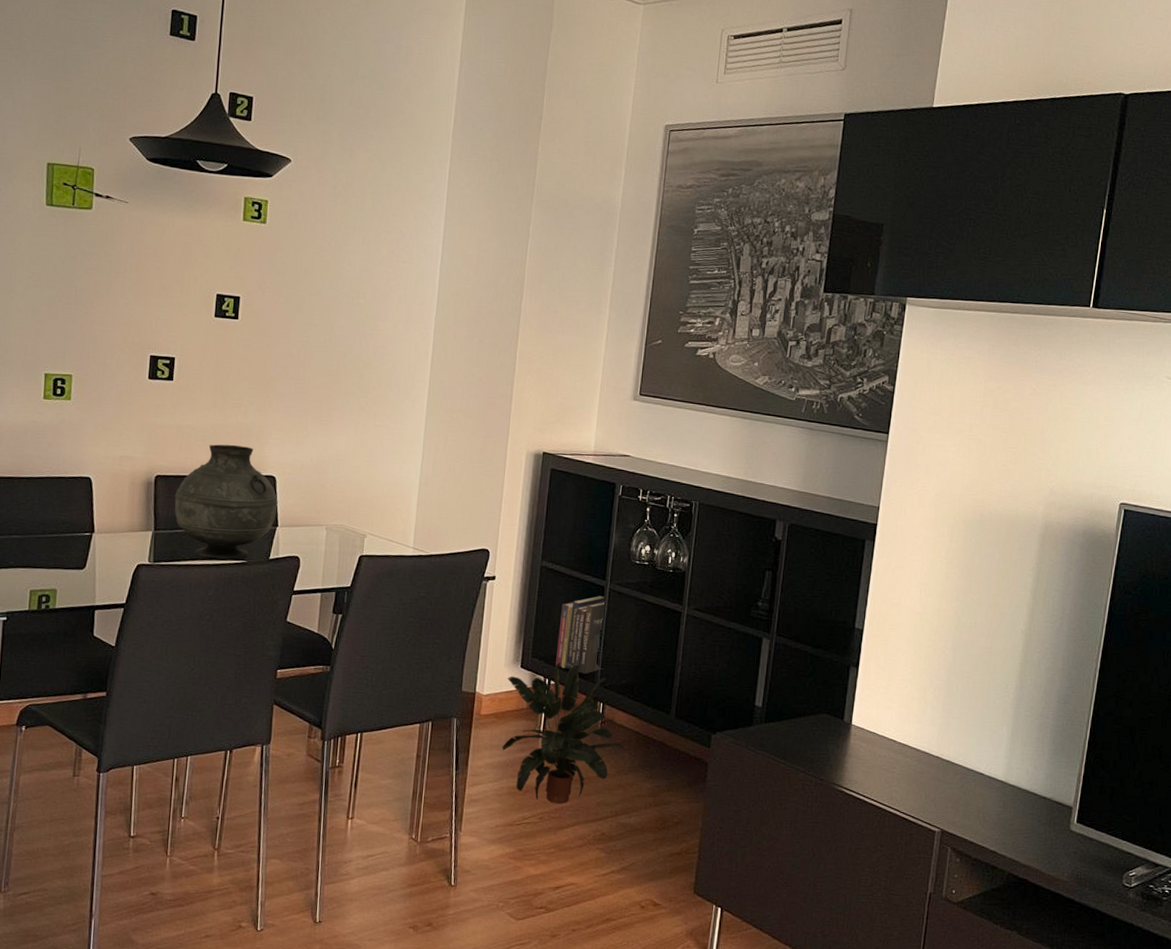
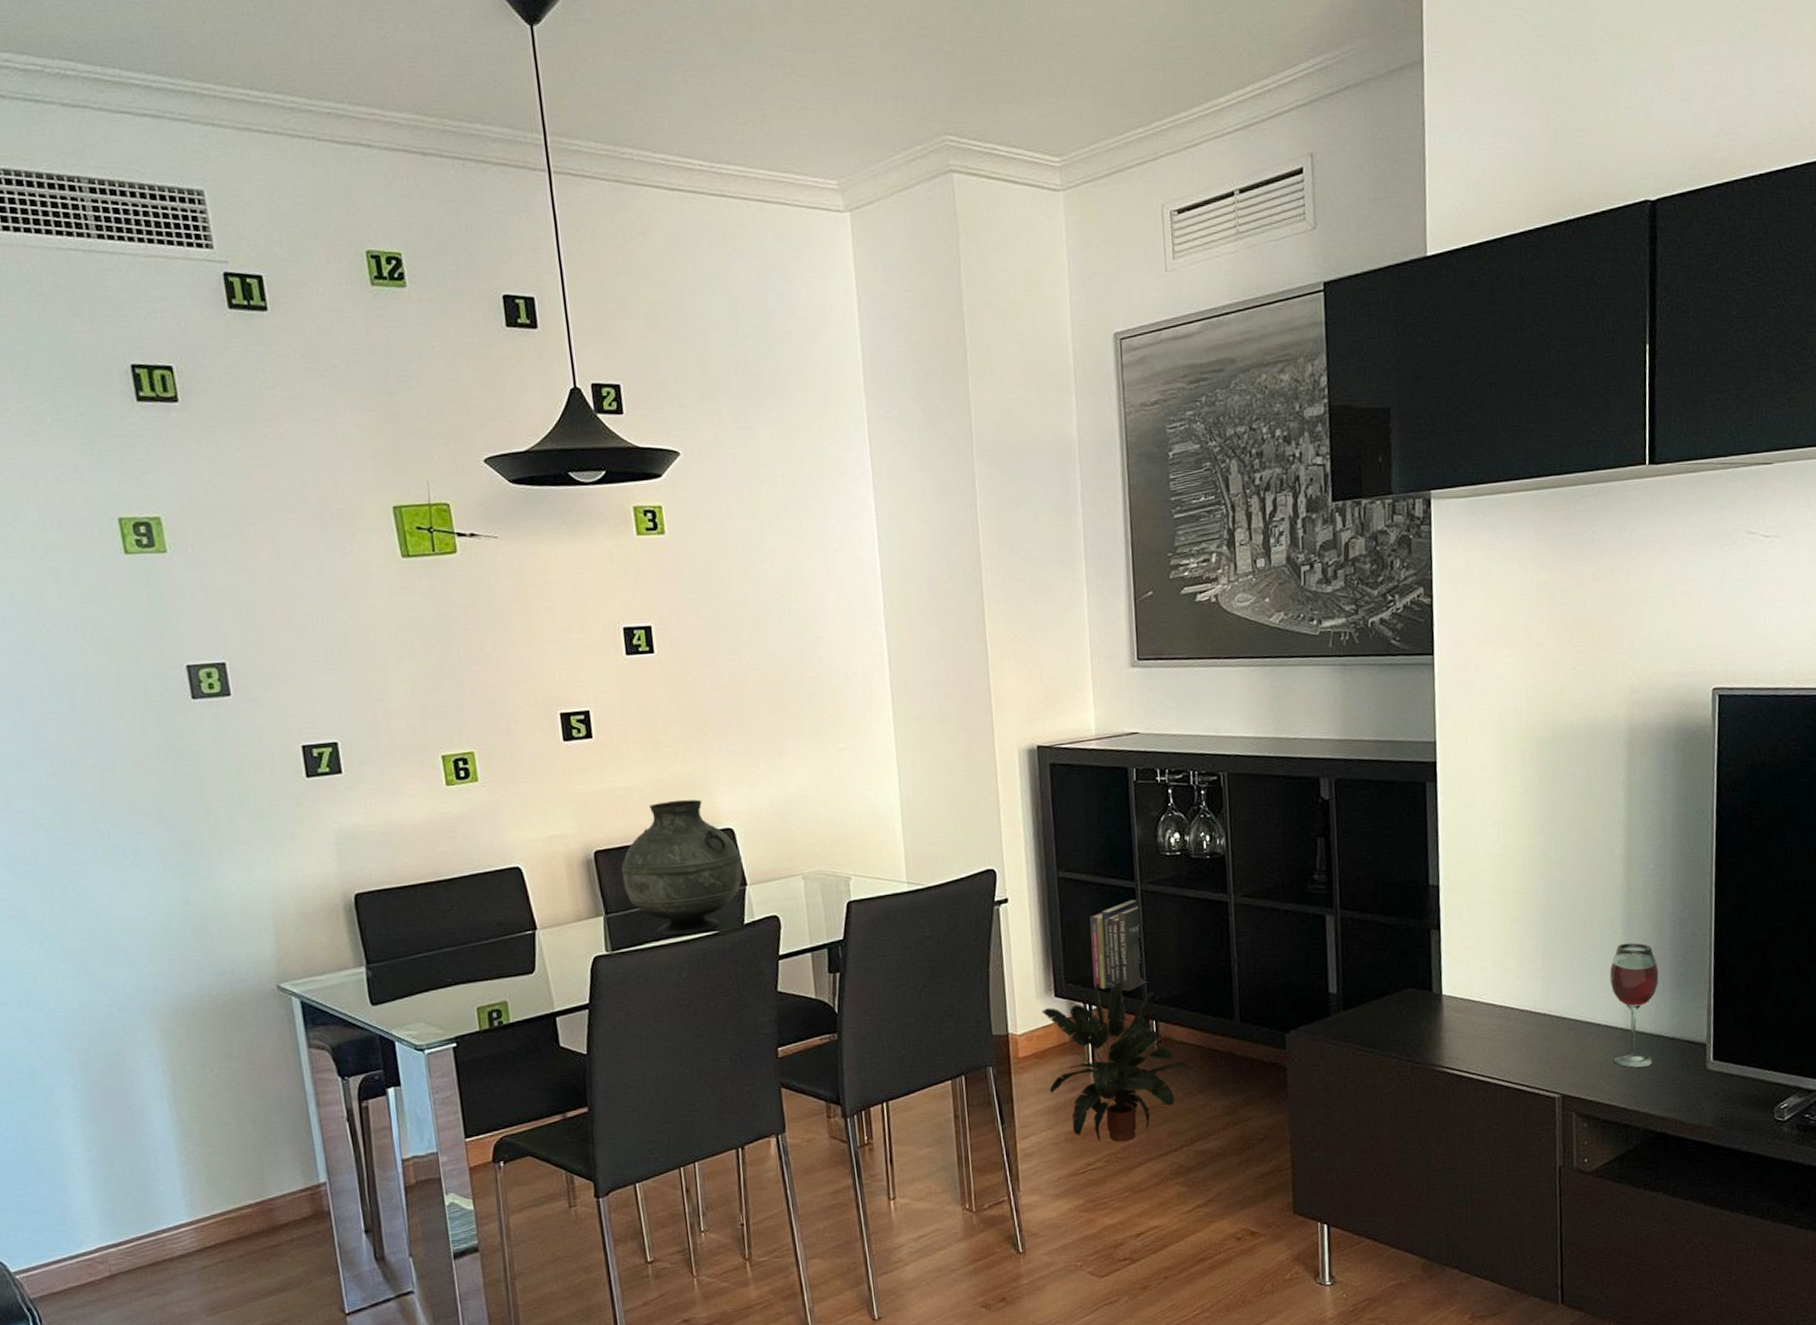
wineglass: none [989,707,1041,819] -> present [1609,942,1659,1068]

